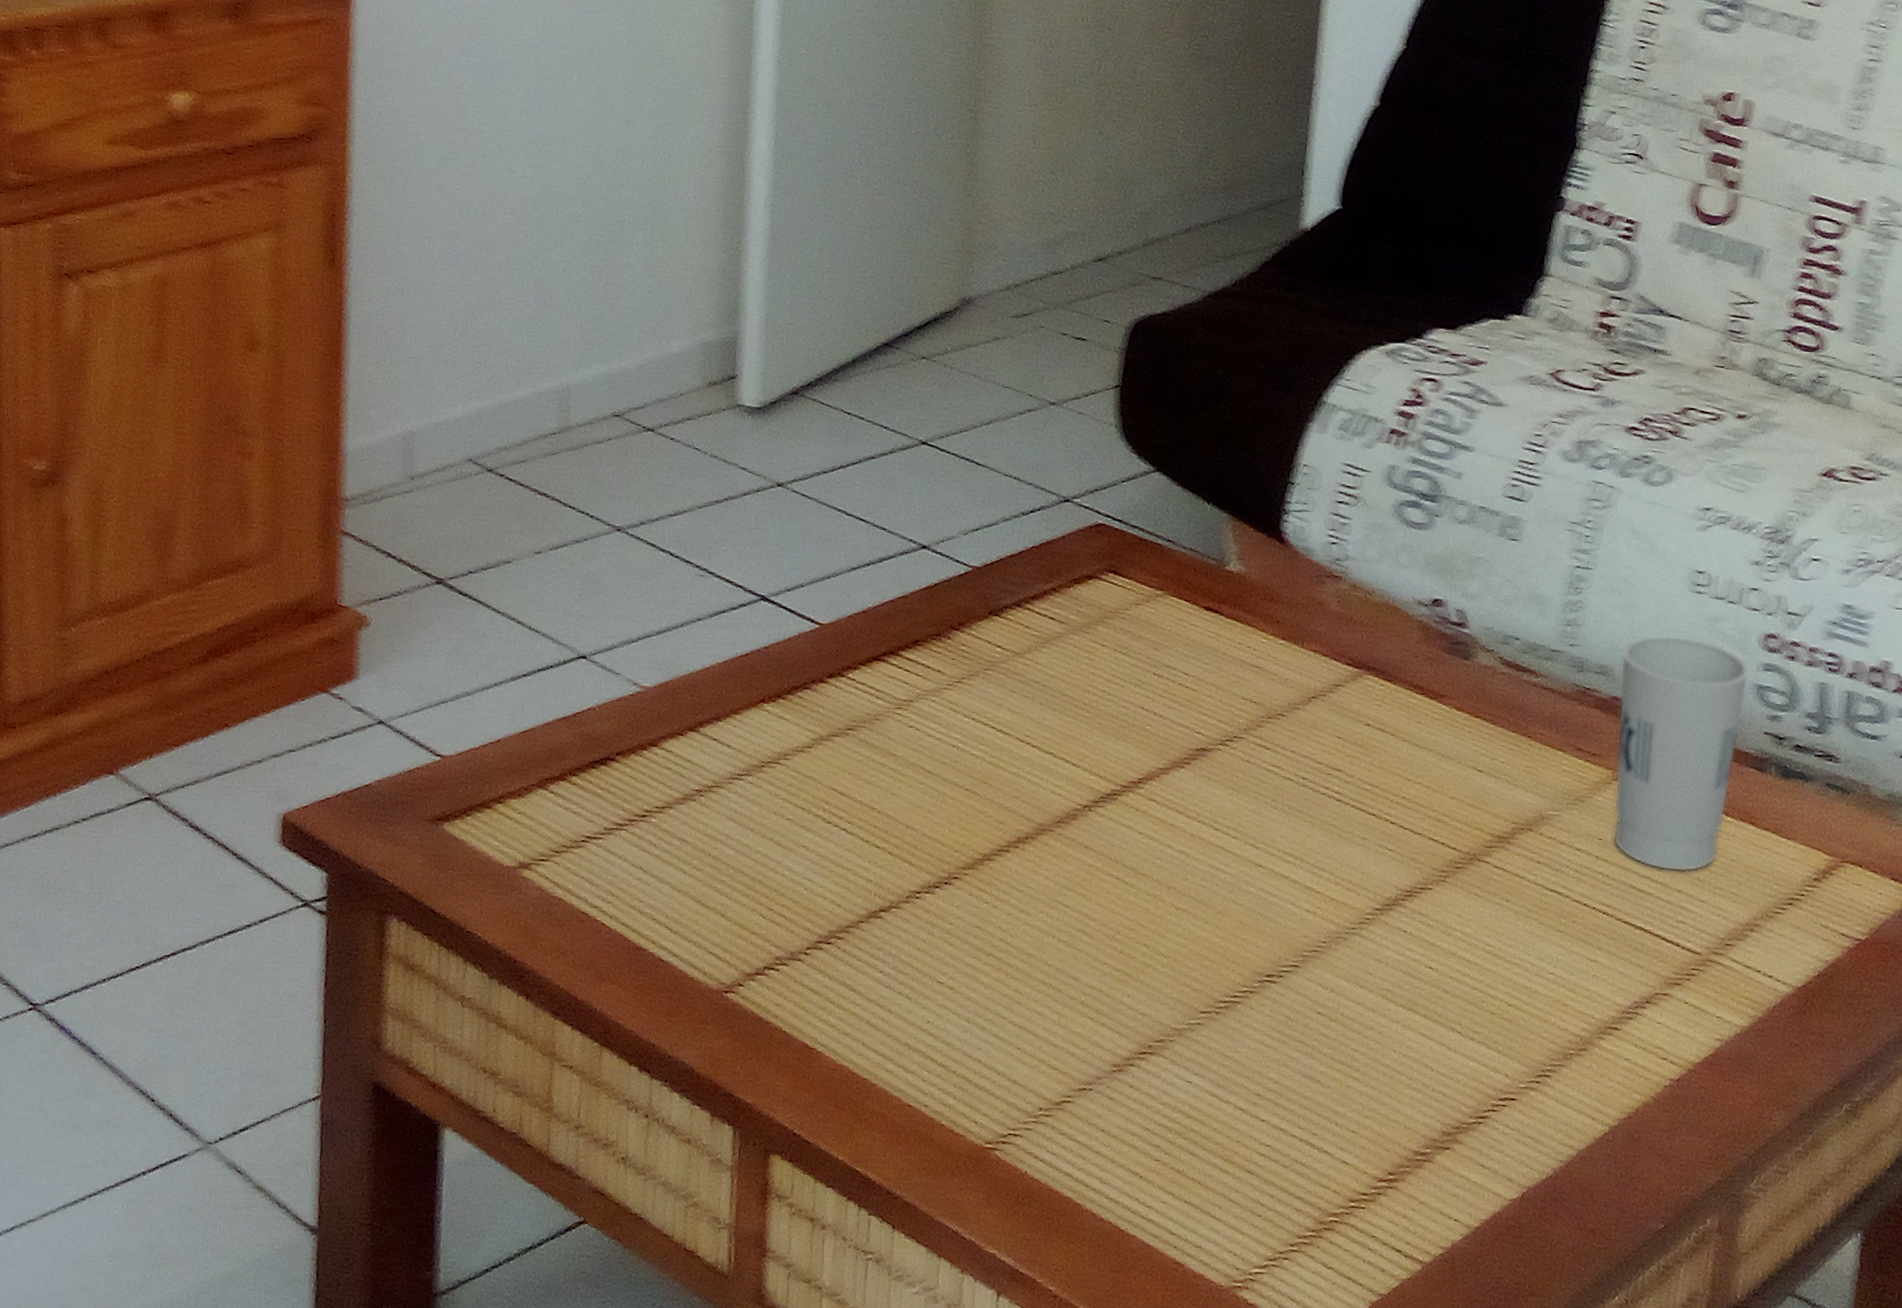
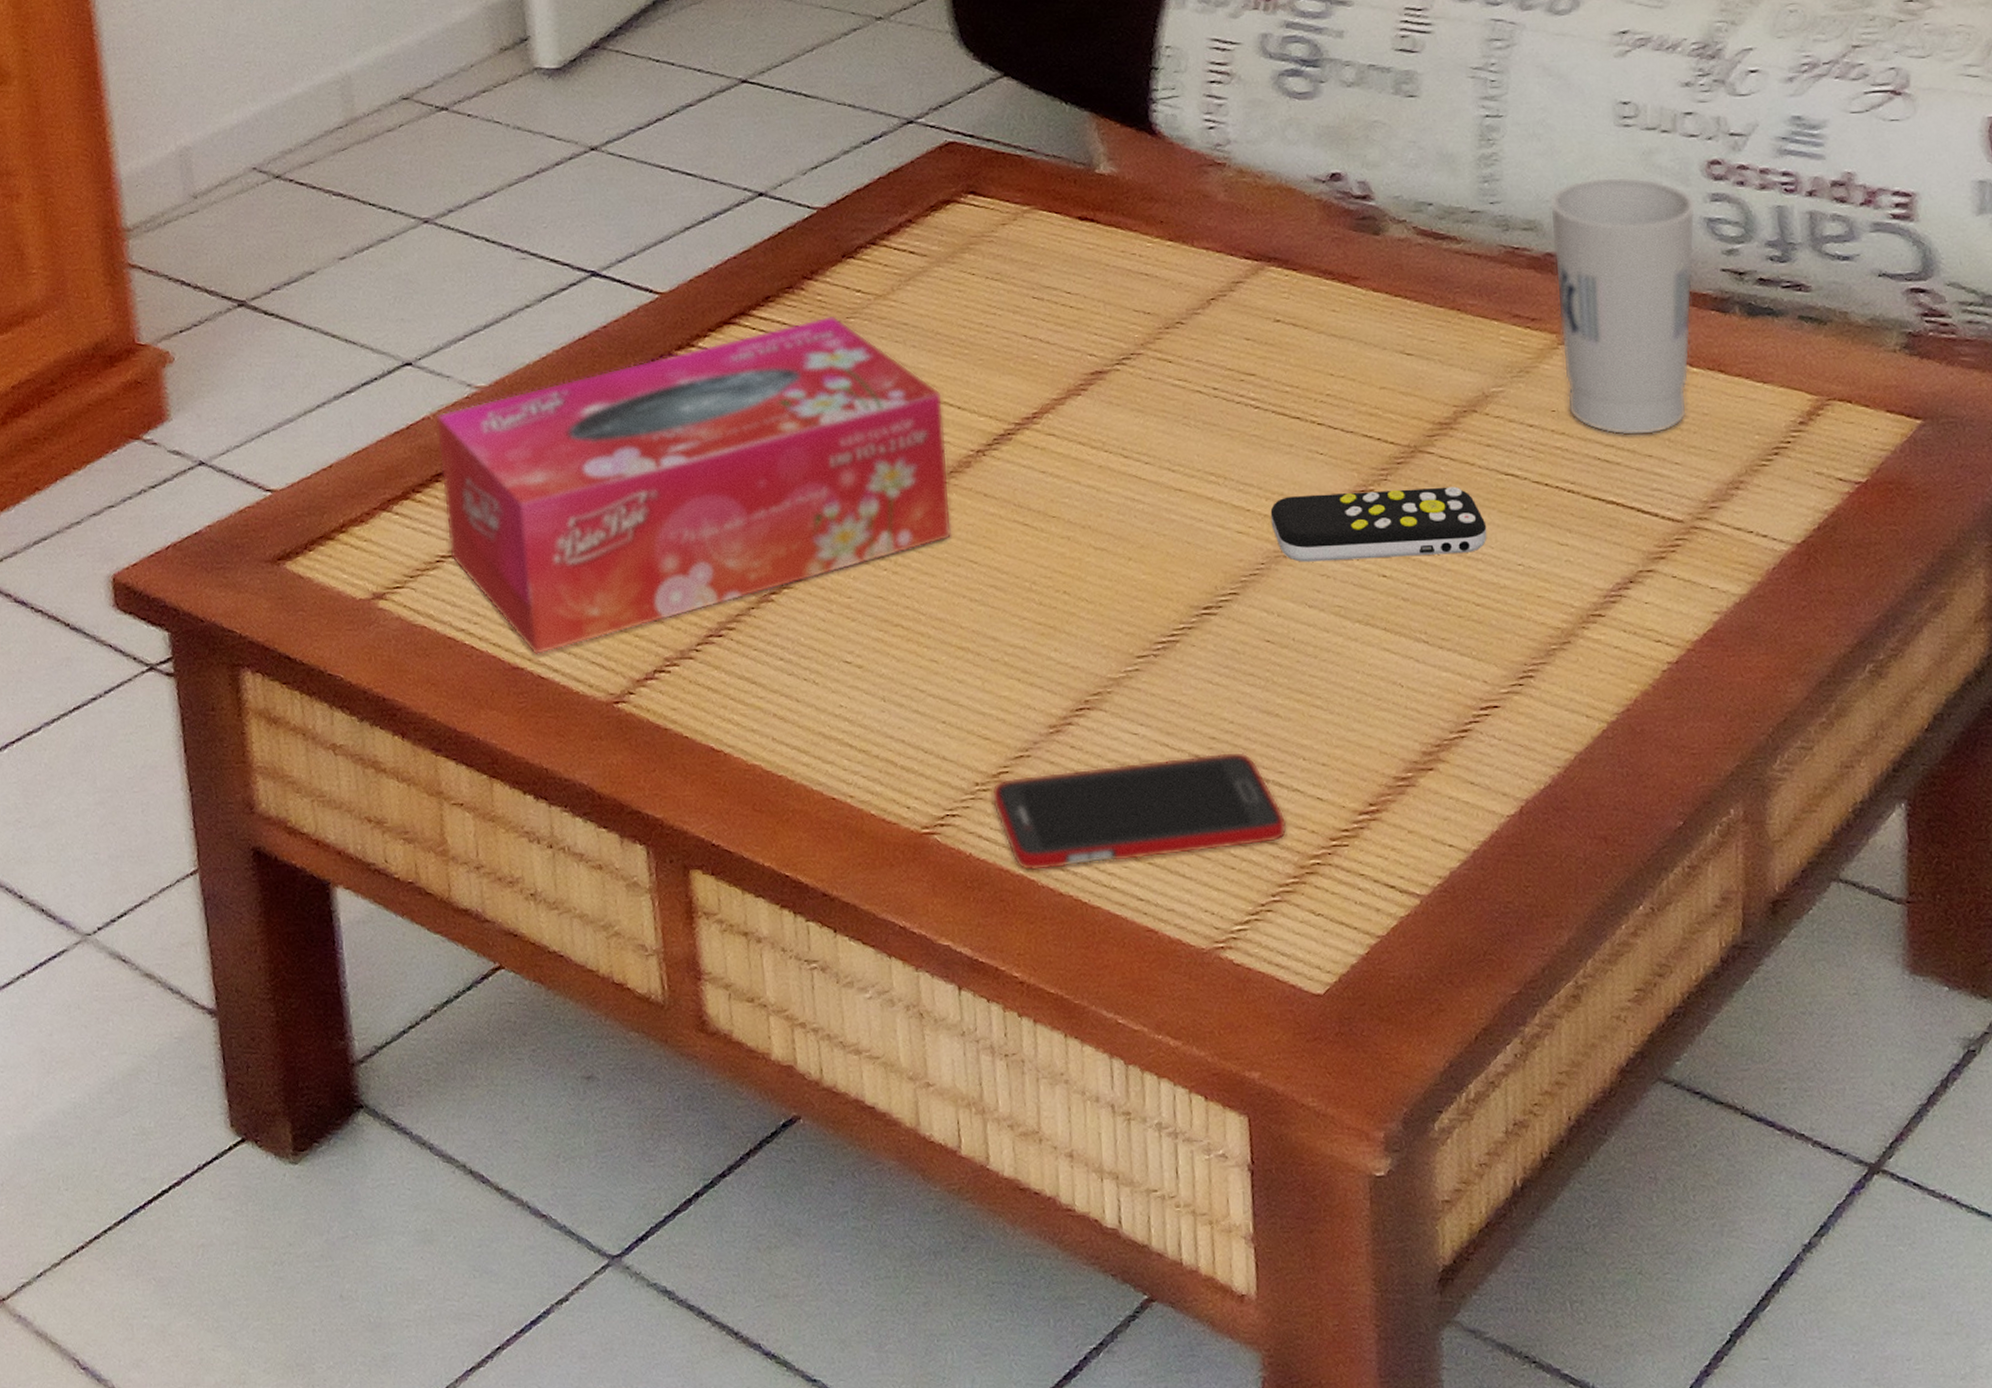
tissue box: none [594,665,1061,940] -> present [436,315,952,656]
cell phone: none [1052,1107,1313,1198] -> present [991,751,1287,871]
remote control: none [1337,884,1527,957] -> present [1270,486,1487,562]

